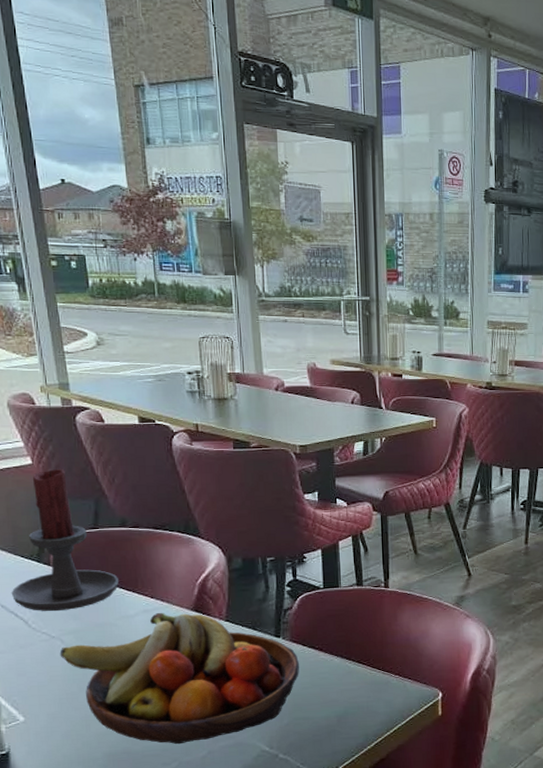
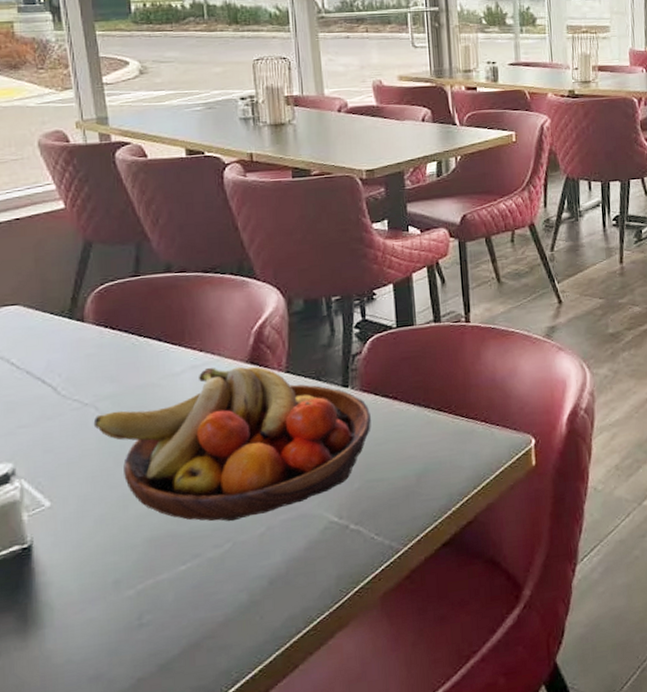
candle holder: present [11,468,119,612] -> none [37,211,164,375]

